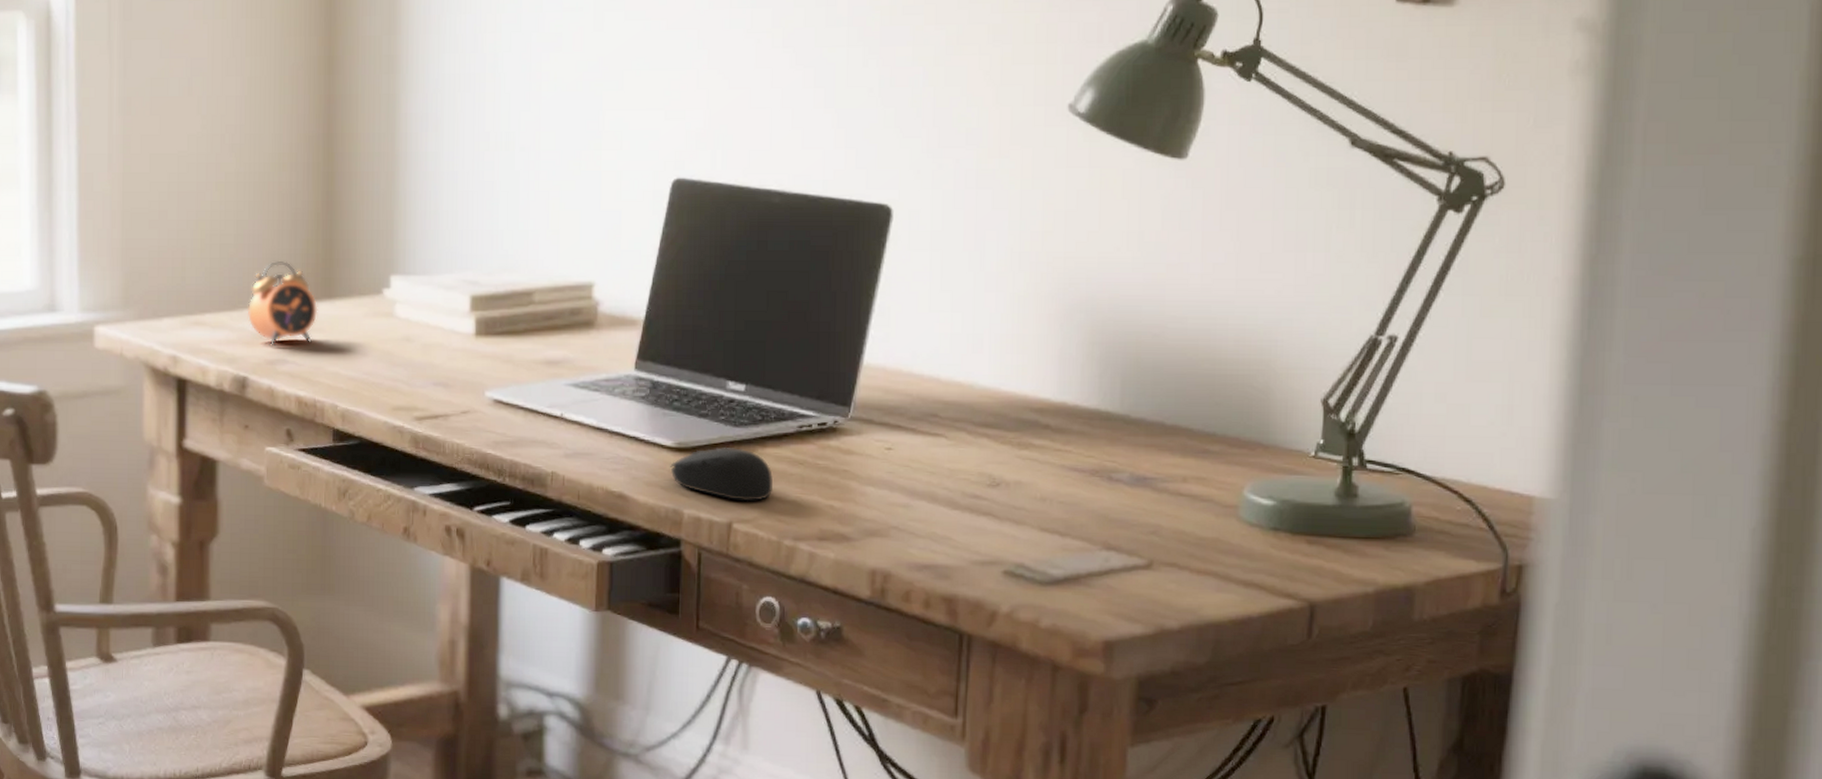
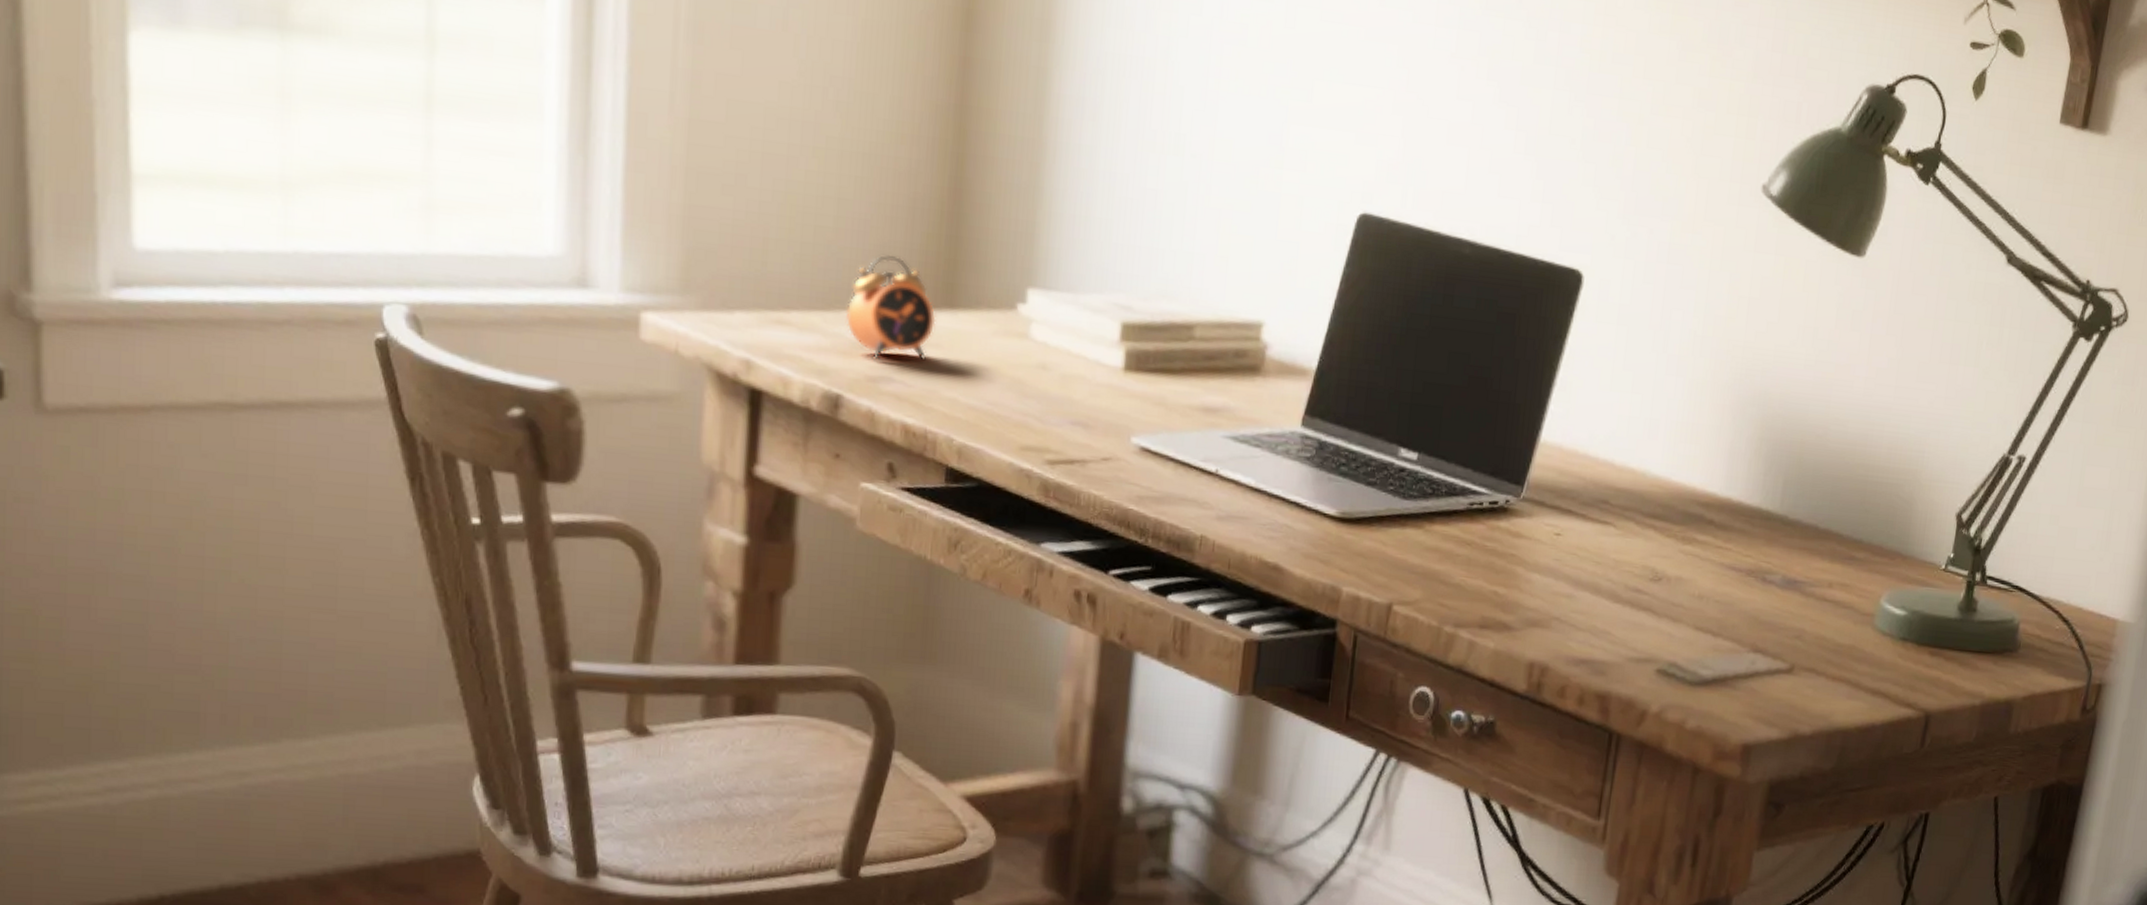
computer mouse: present [670,447,773,502] -> none [1331,520,1439,582]

